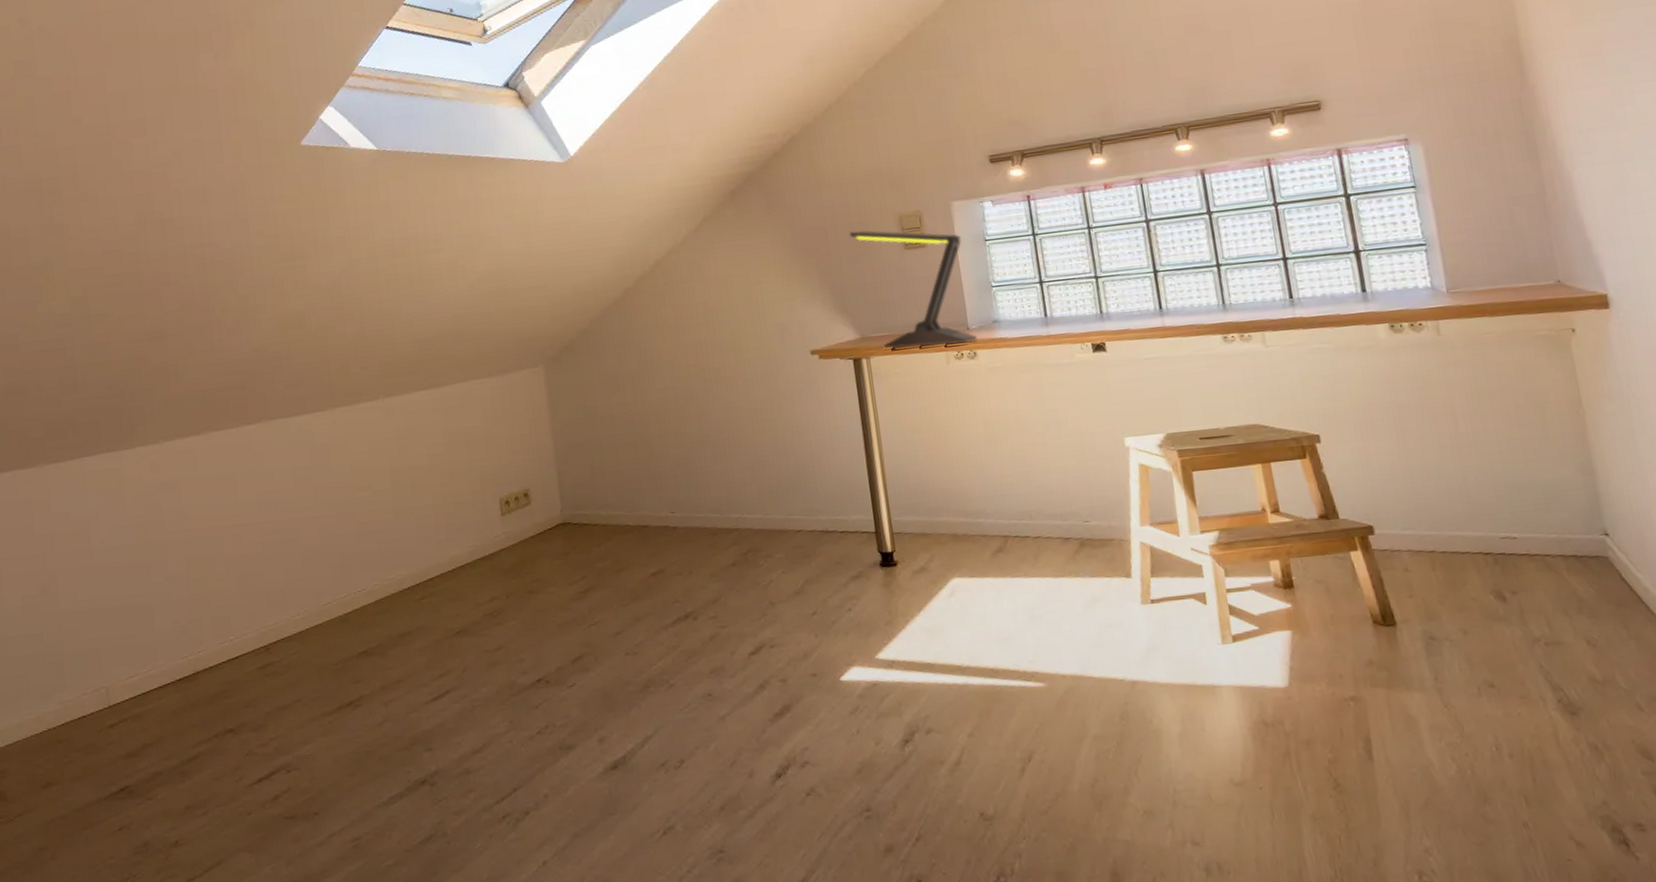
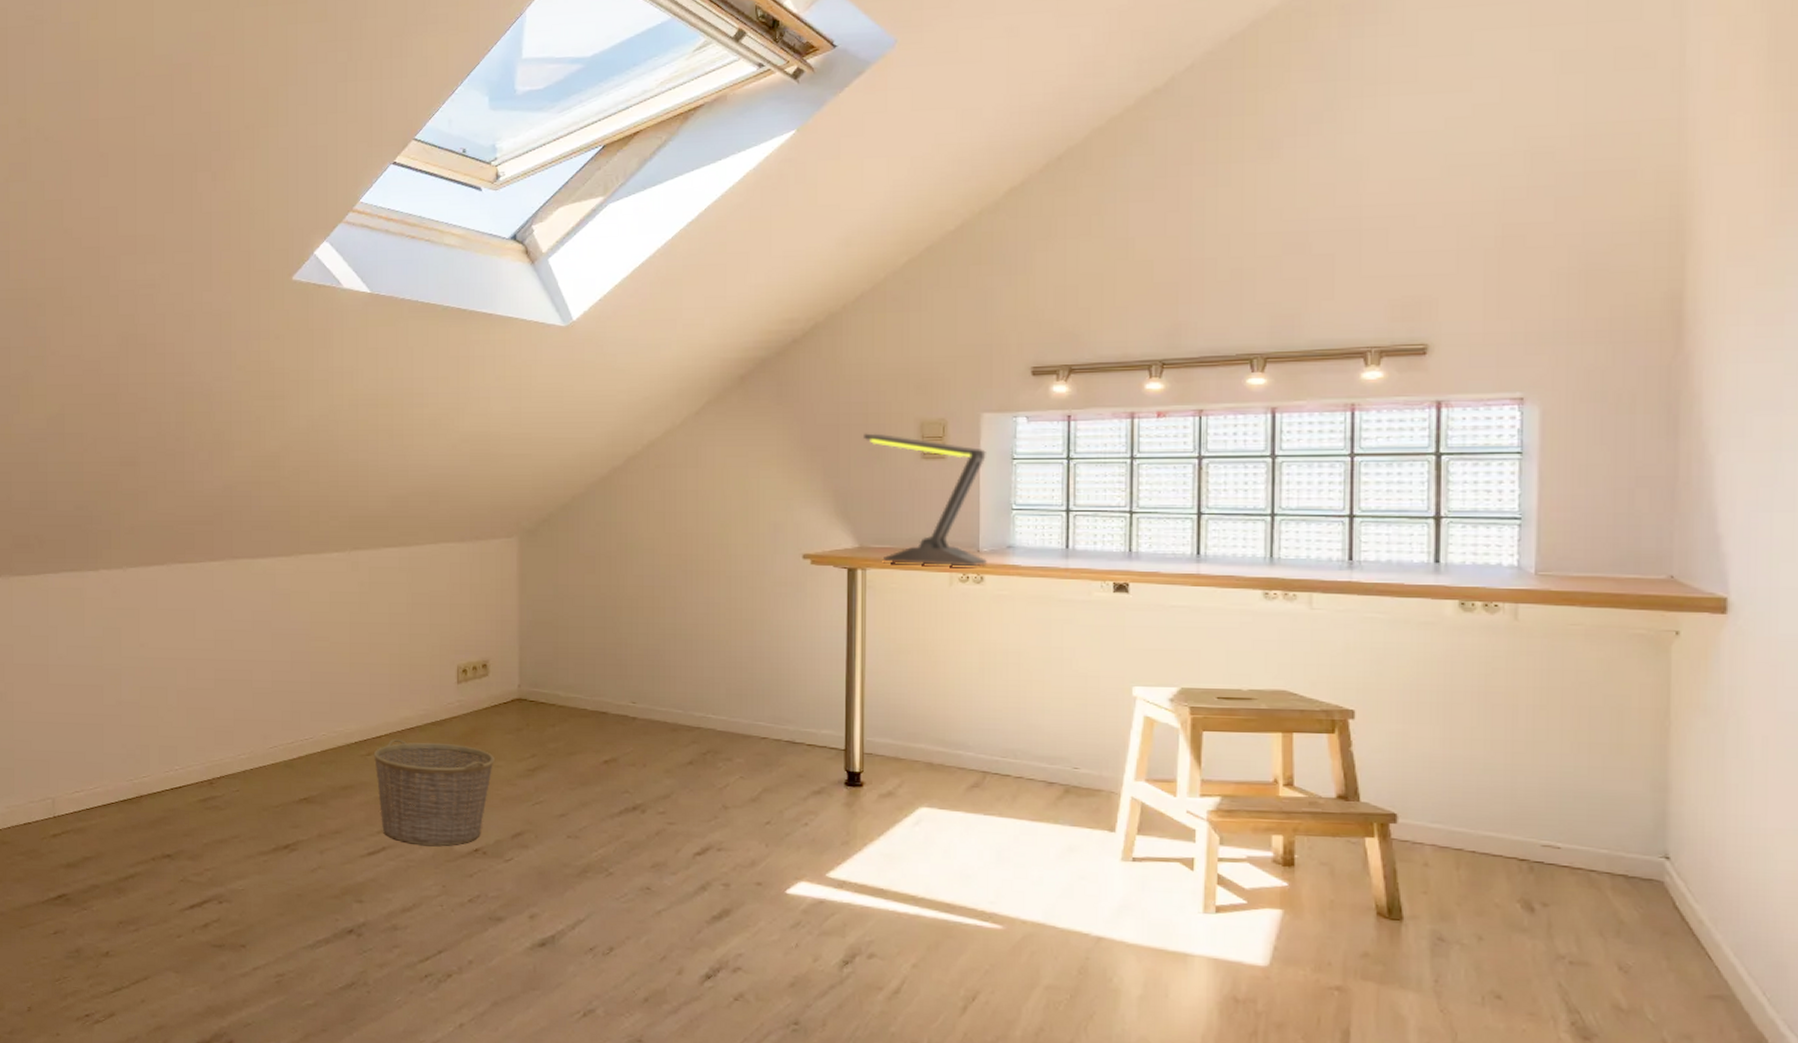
basket: none [427,576,547,683] -> present [373,738,495,846]

